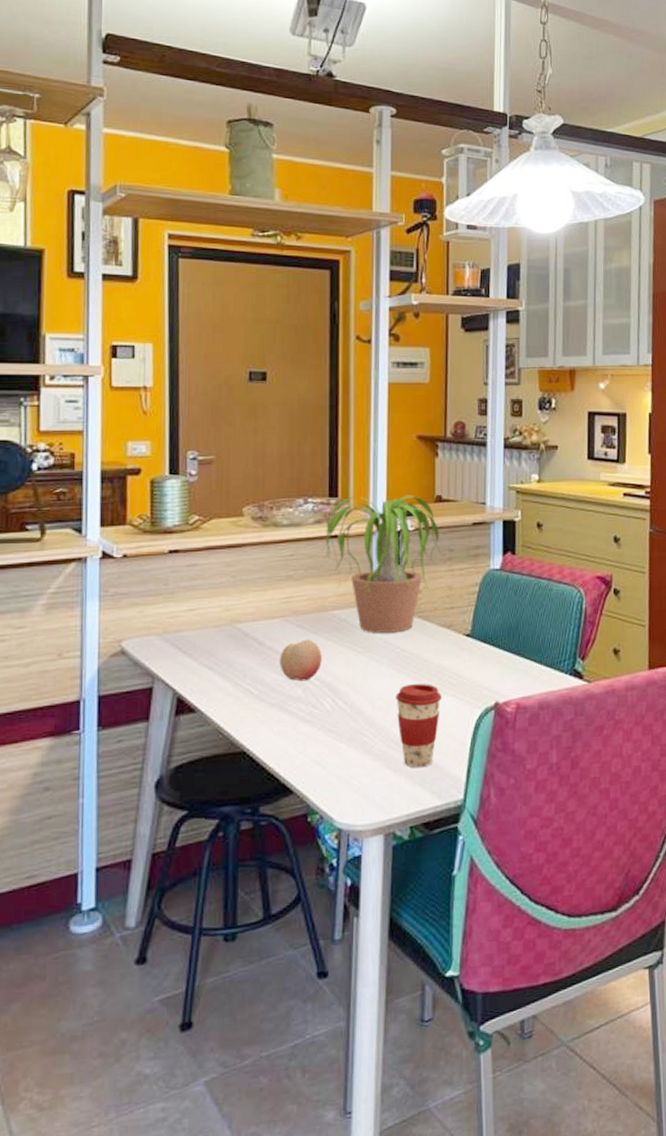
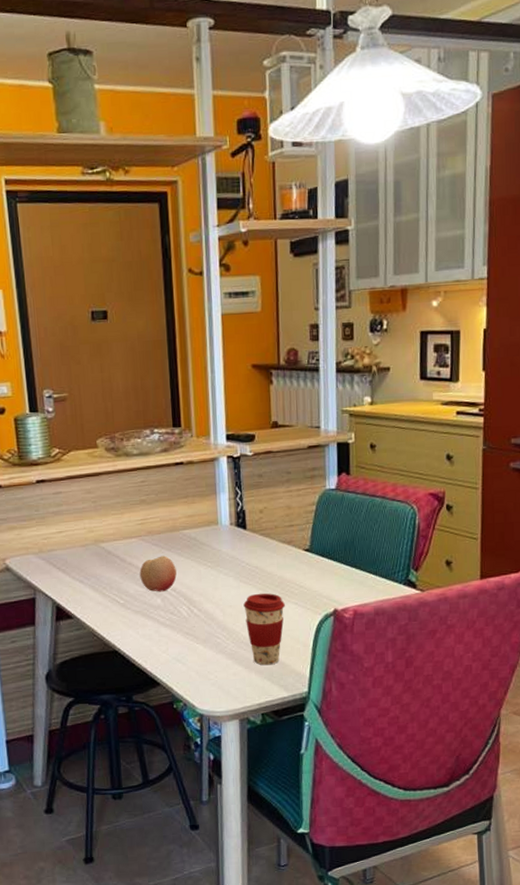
potted plant: present [302,495,451,633] -> none [152,422,289,550]

